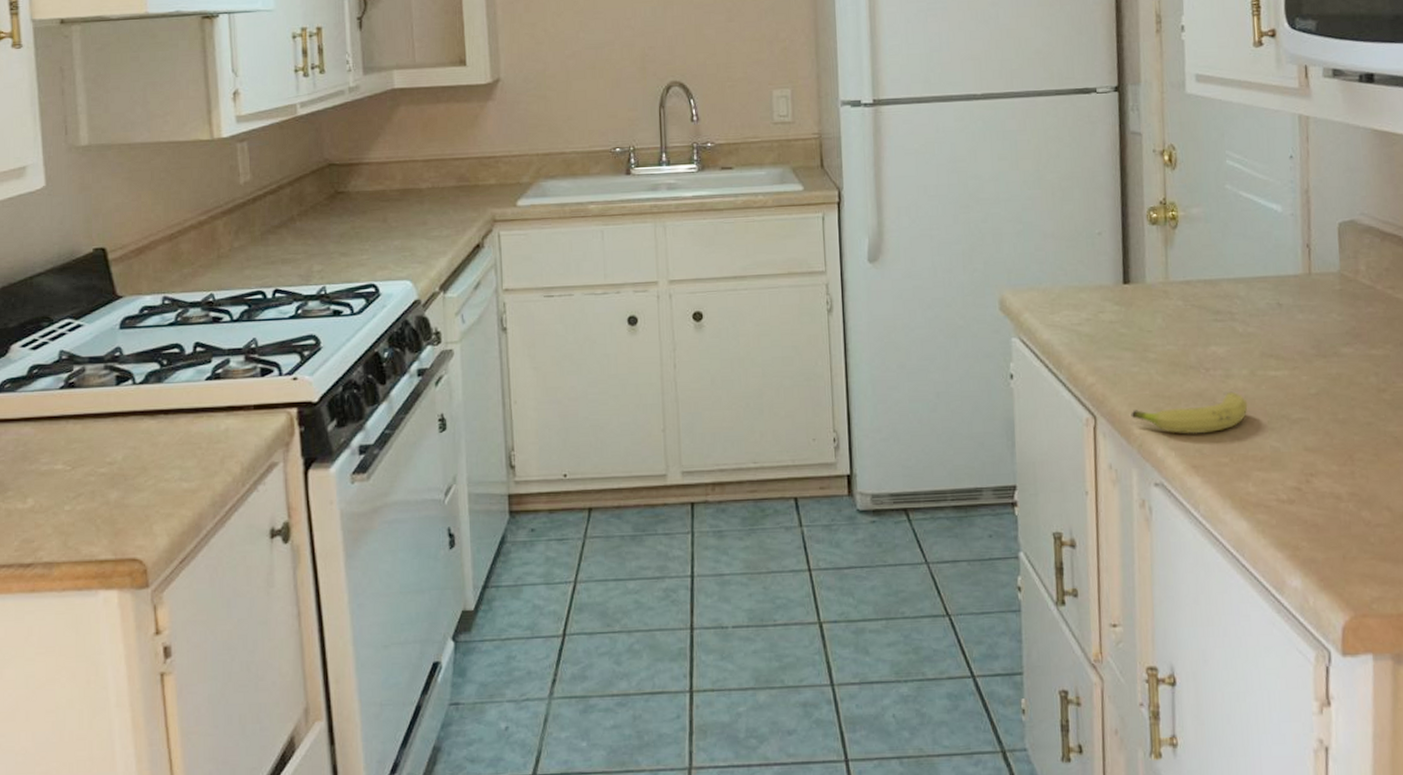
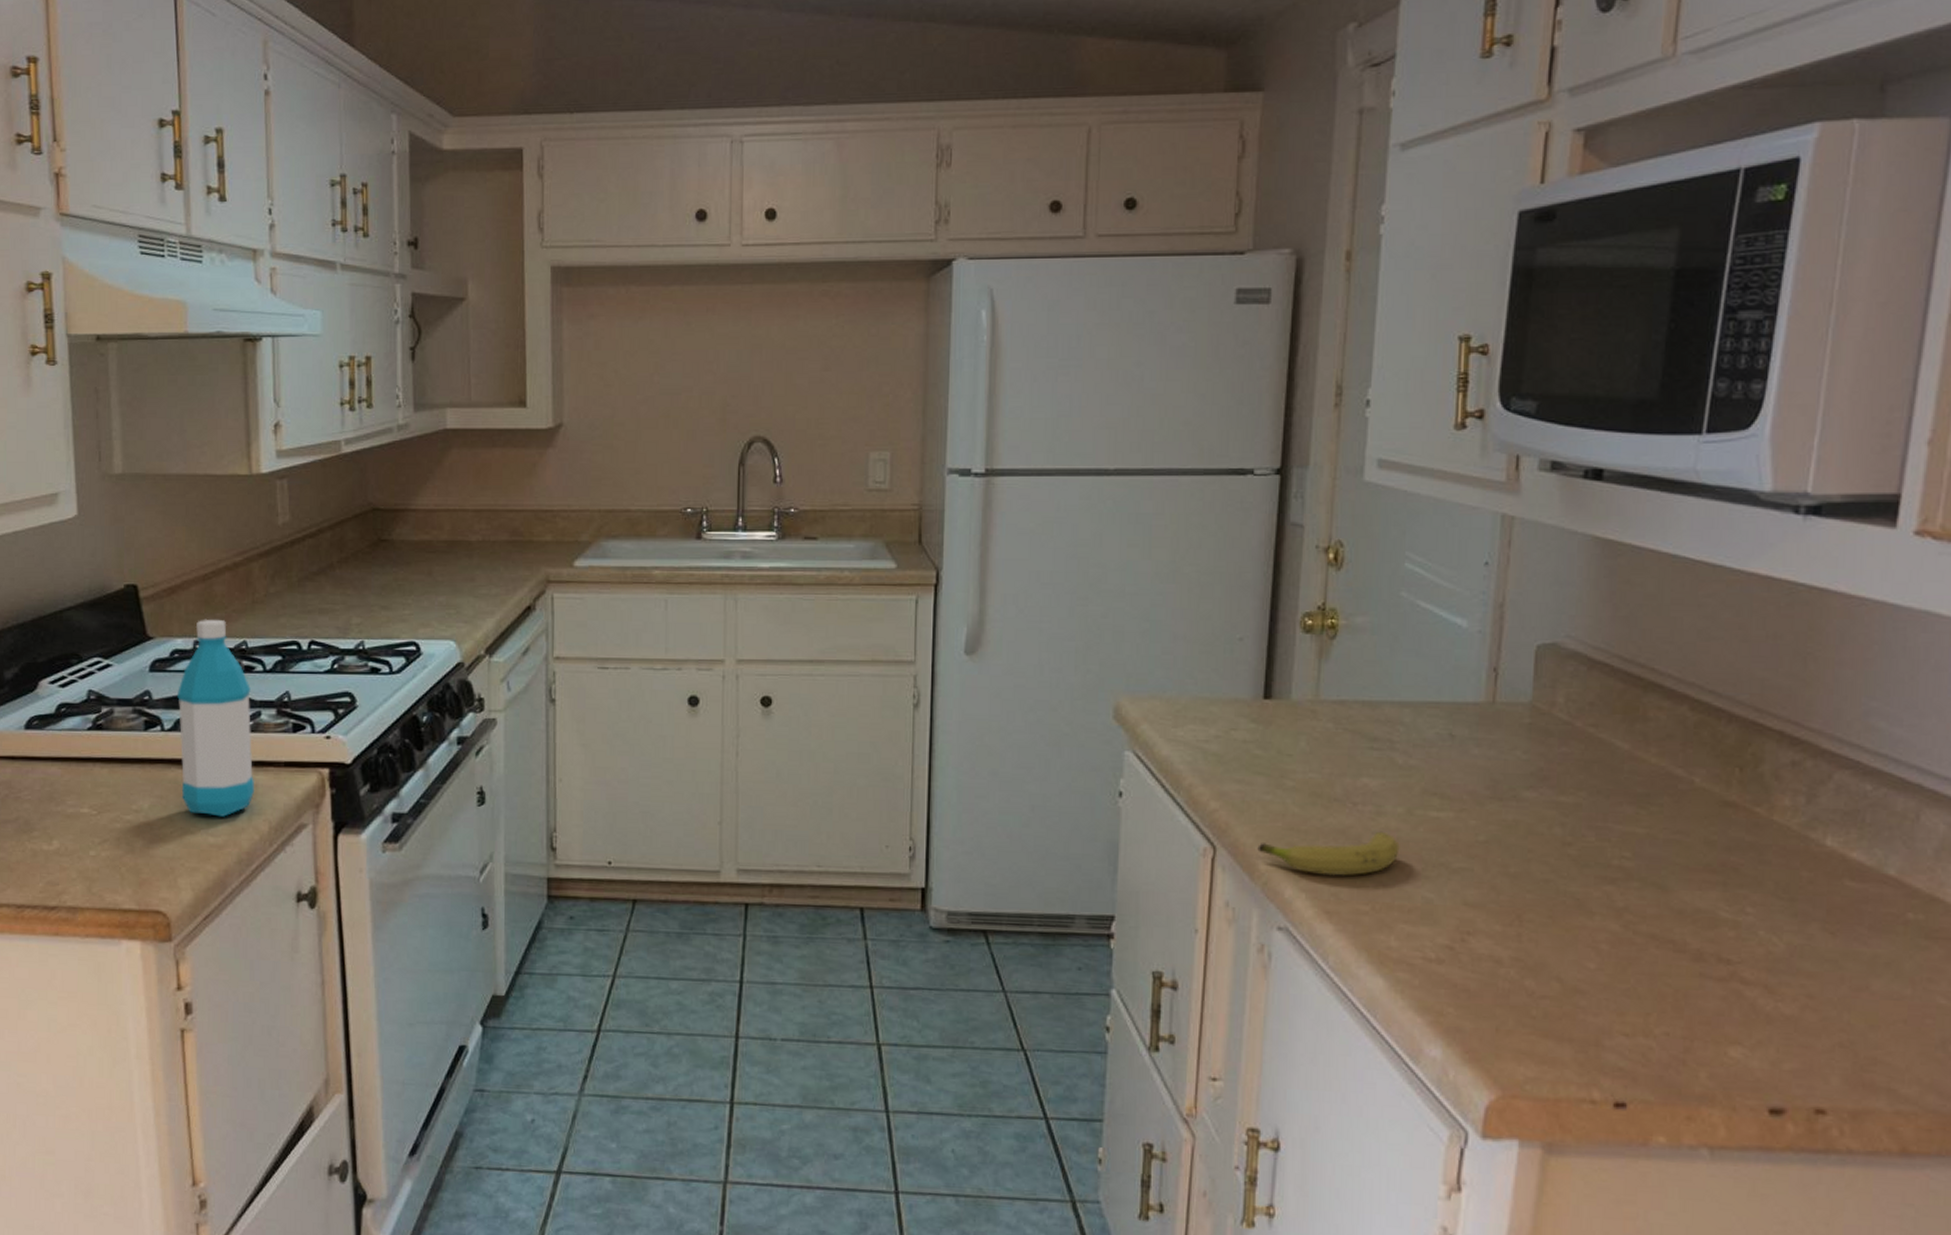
water bottle: none [148,275,227,462] -> present [177,618,255,817]

